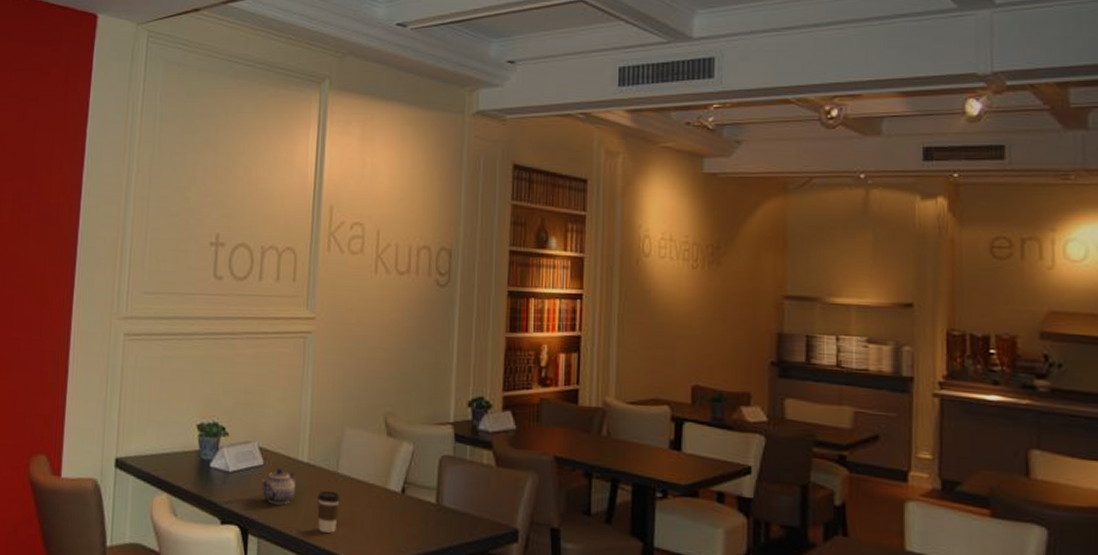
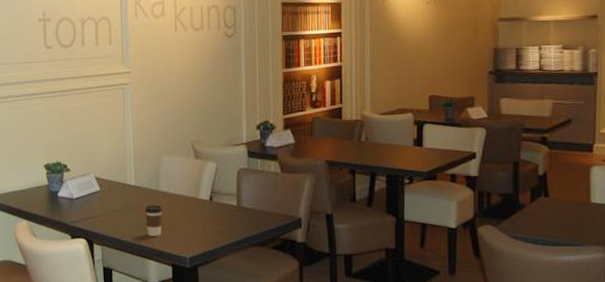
teapot: present [261,469,297,505] -> none [100,192,128,220]

